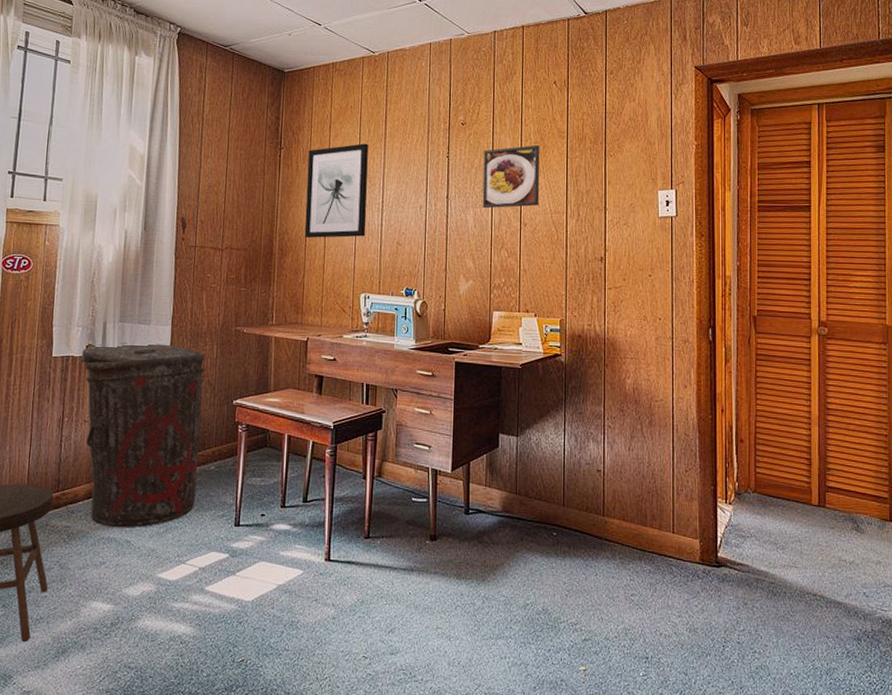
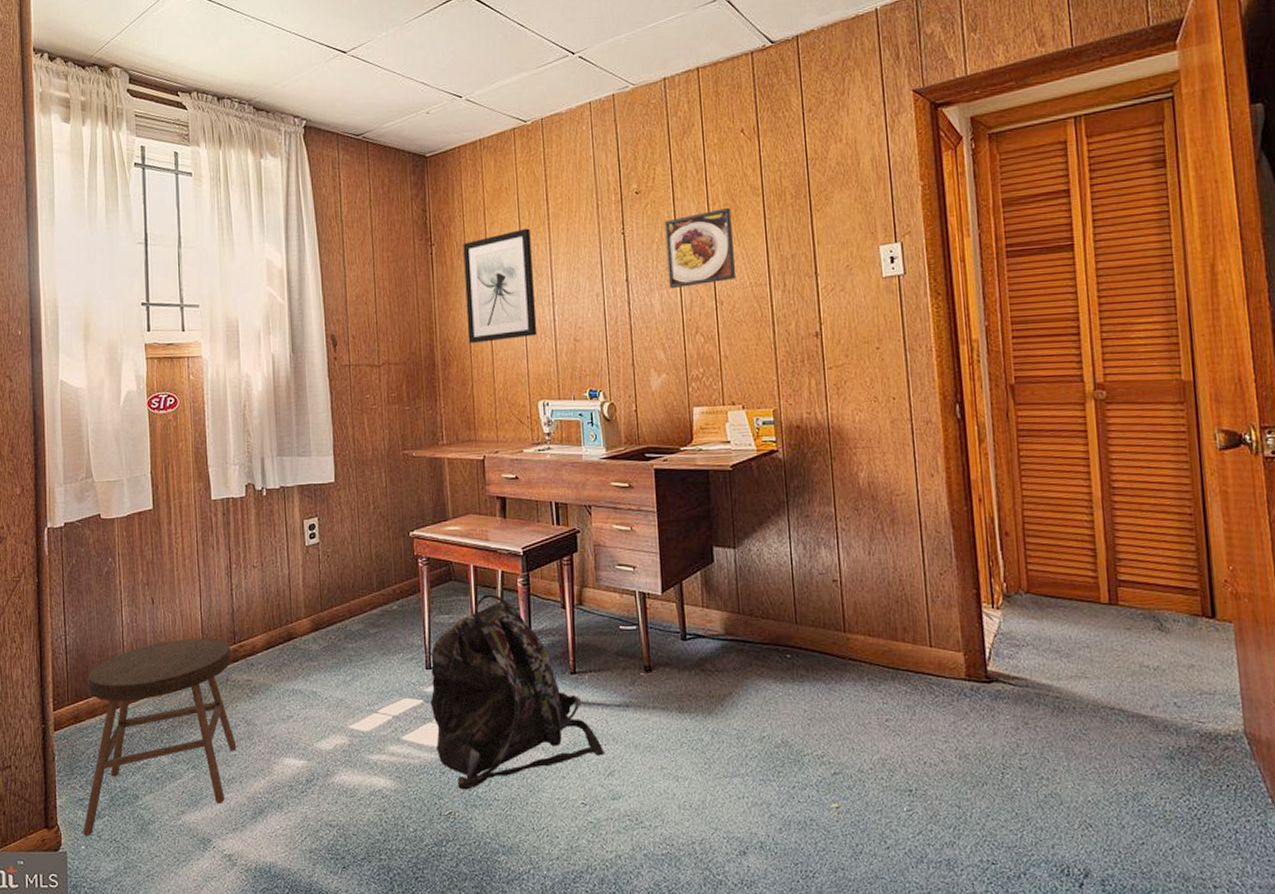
trash can: present [79,342,205,528] -> none [240,476,380,679]
backpack: none [235,461,388,640] -> present [430,594,605,790]

